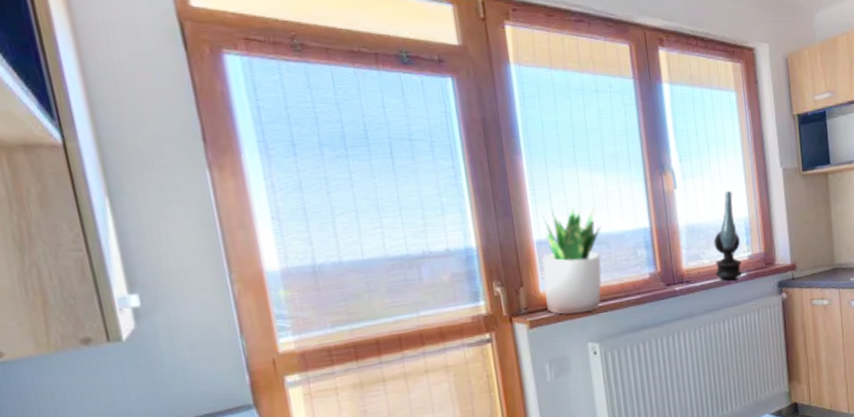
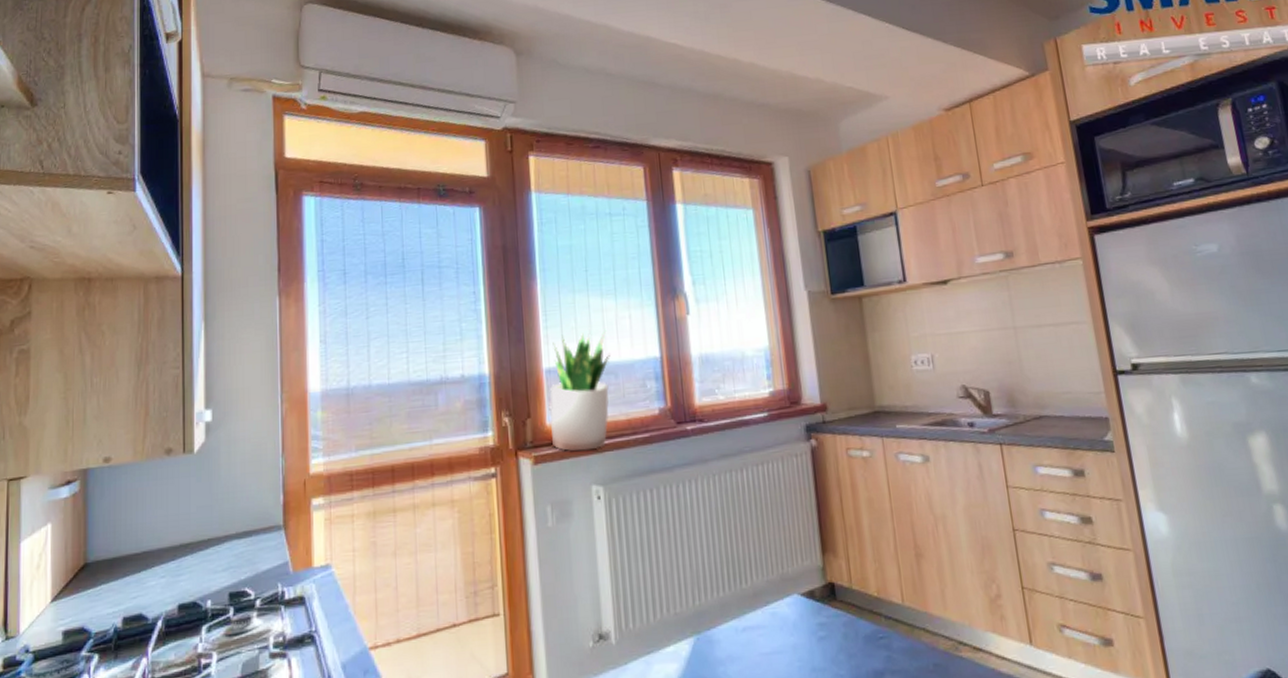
oil lamp: present [713,191,742,281] -> none [729,317,762,421]

